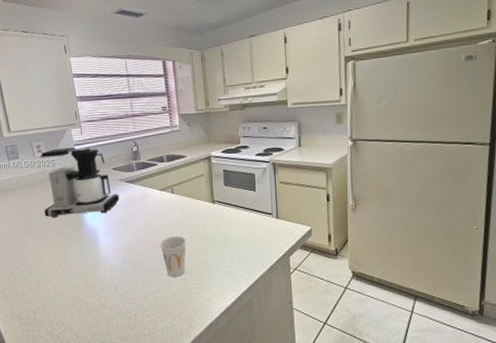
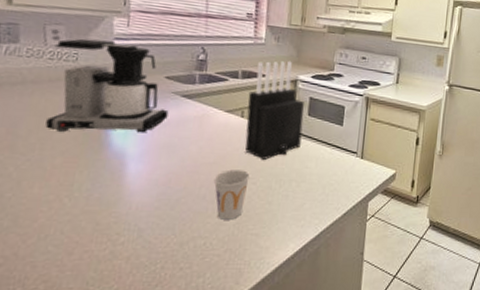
knife block: none [174,141,222,228] -> present [245,60,304,161]

